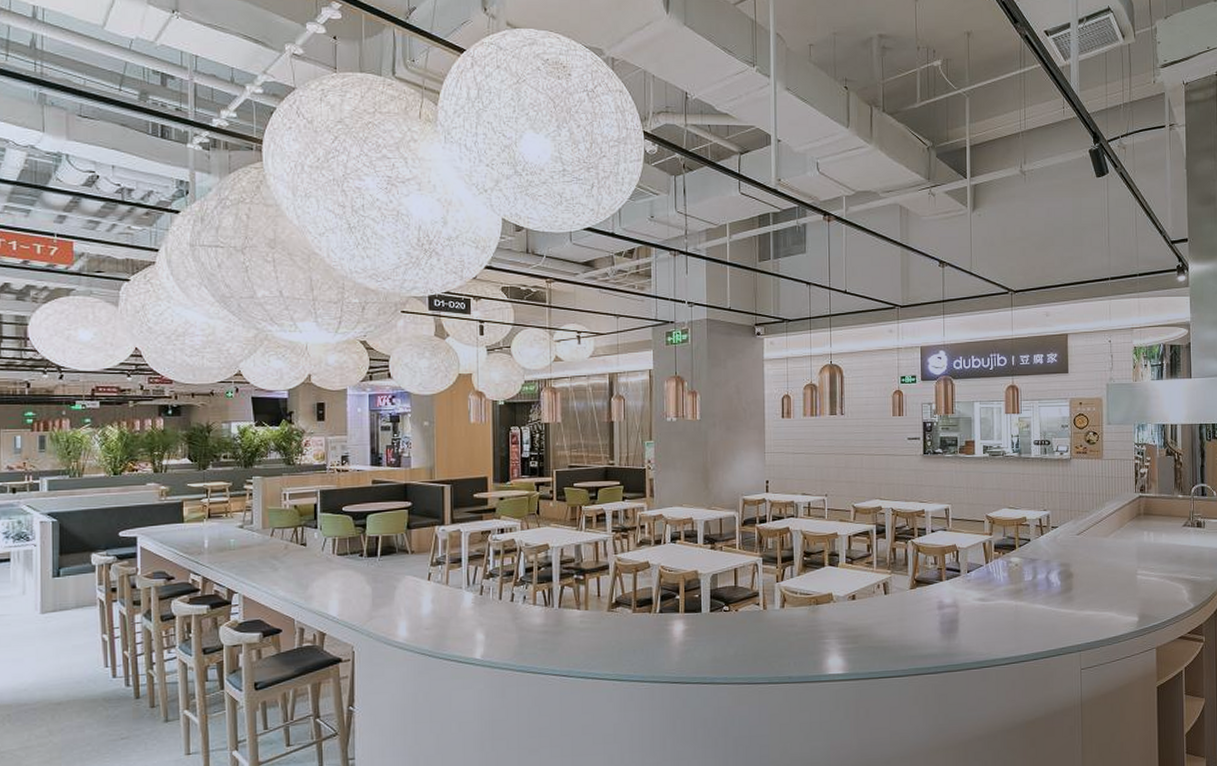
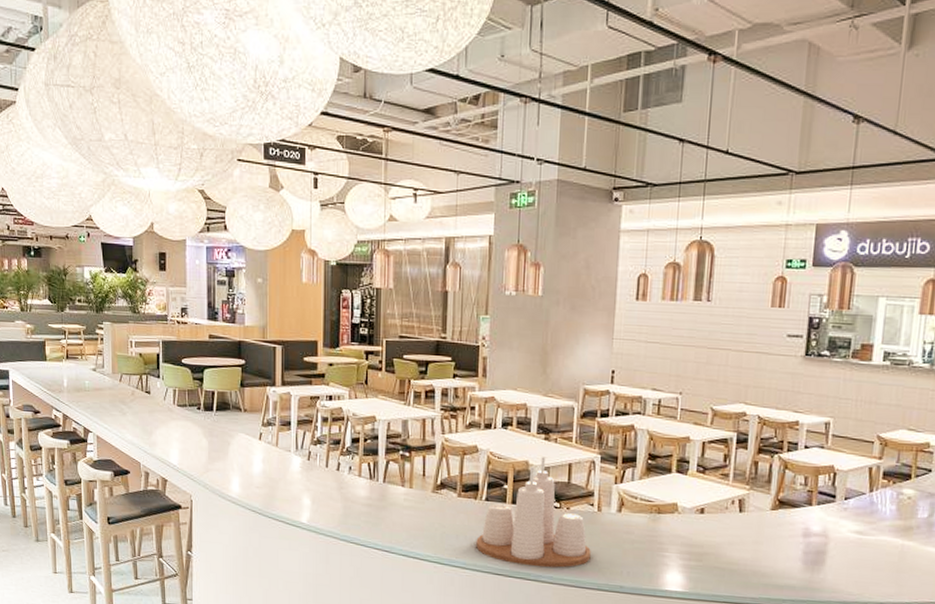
condiment set: none [653,565,760,670] -> present [476,457,591,568]

